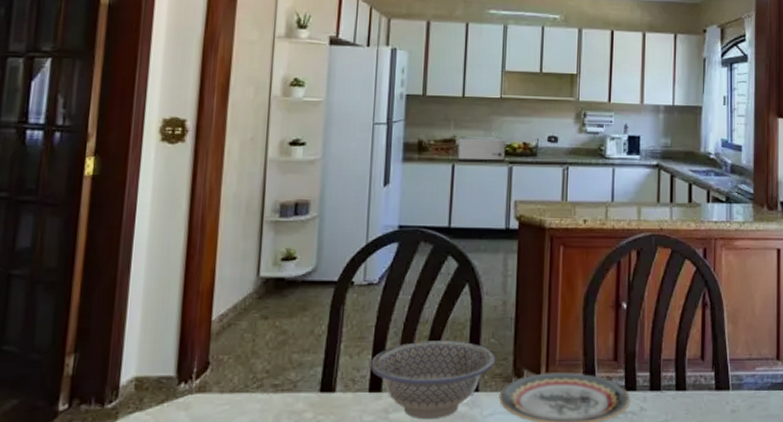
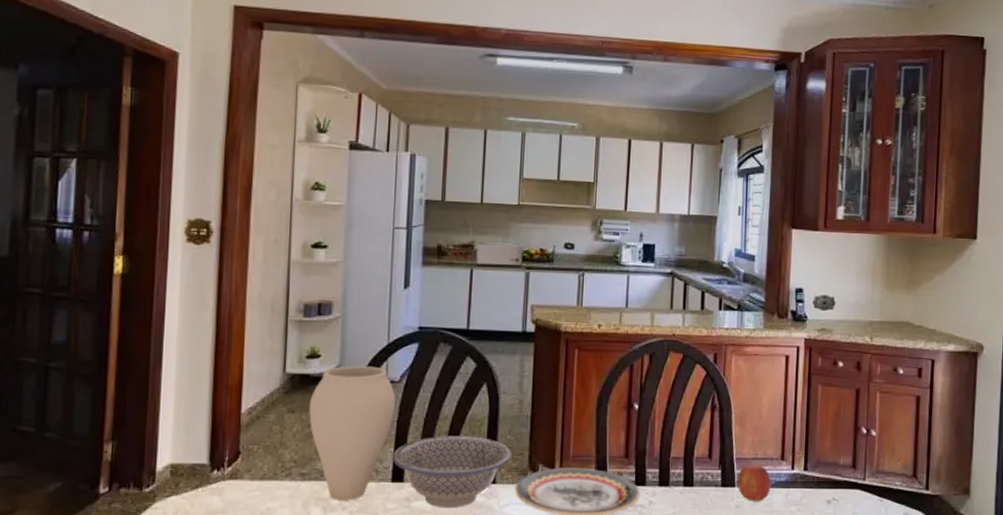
vase: none [283,268,374,413] -> present [309,365,395,500]
fruit: none [732,366,768,405] -> present [737,465,772,501]

